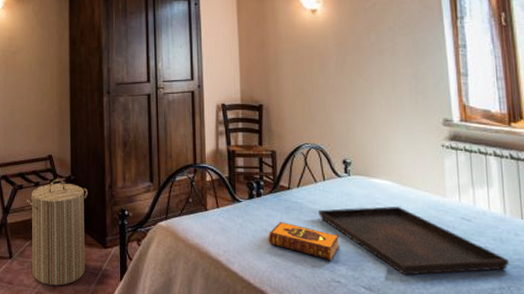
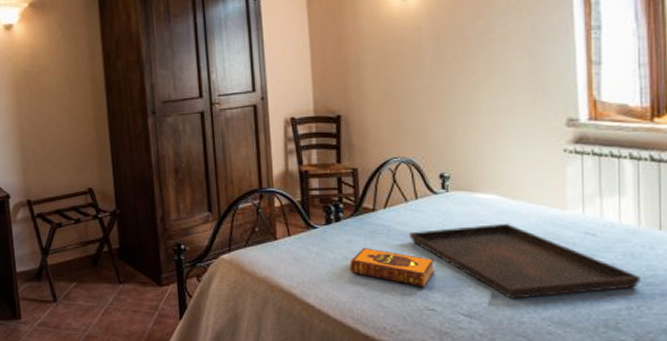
laundry hamper: present [26,179,87,286] -> none [67,214,140,328]

